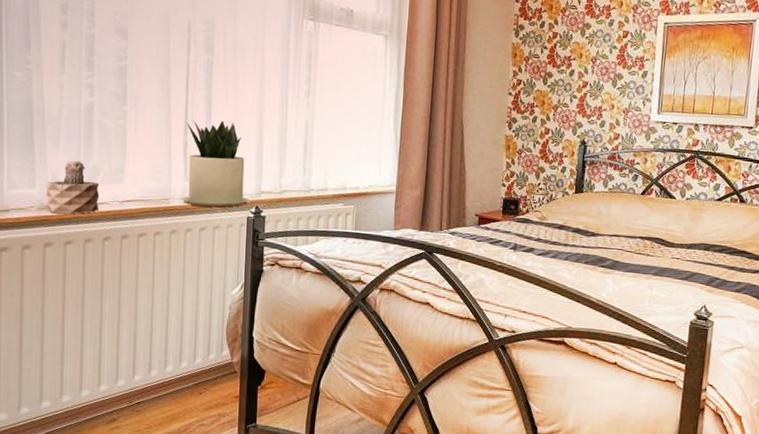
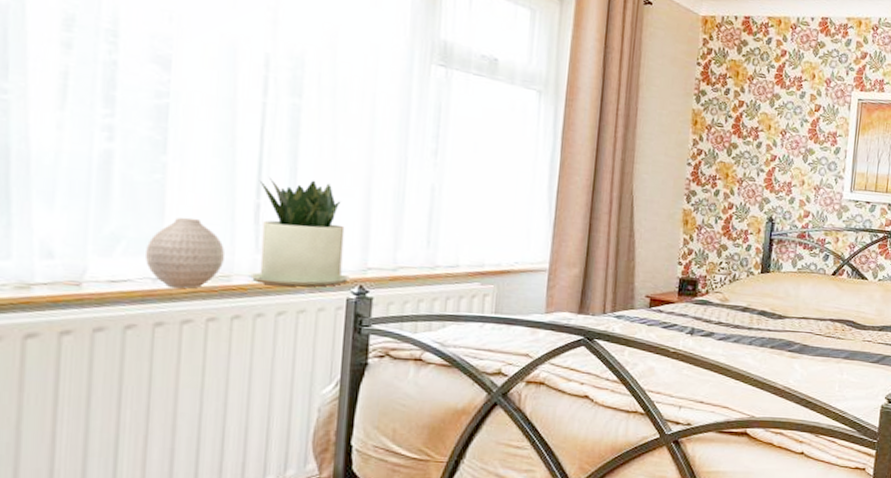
succulent plant: present [45,160,100,214] -> none [27,224,120,295]
vase: none [115,153,165,209] -> present [145,217,225,289]

